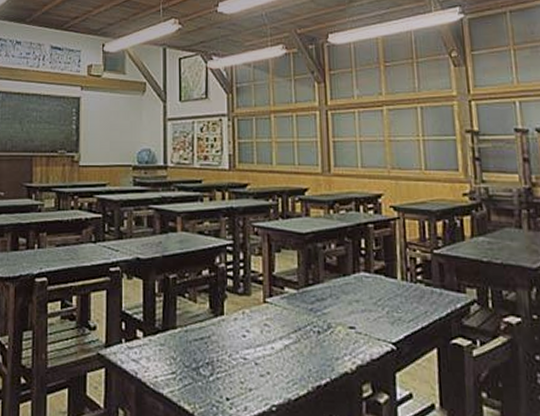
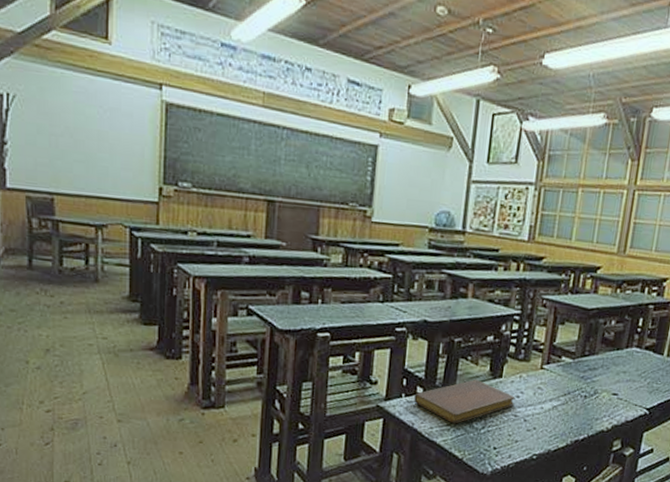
notebook: none [135,319,242,371] -> present [414,379,516,424]

